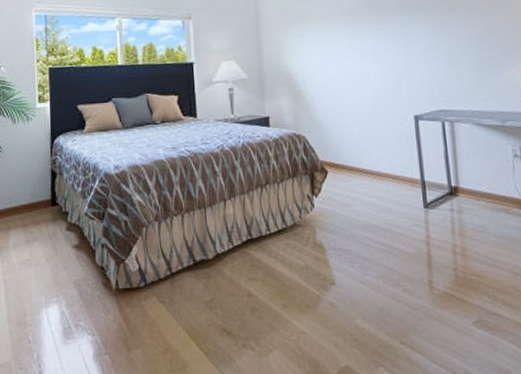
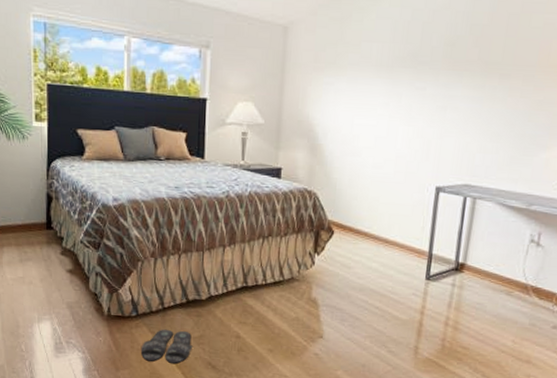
slippers: none [153,295,206,336] -> present [141,329,194,364]

